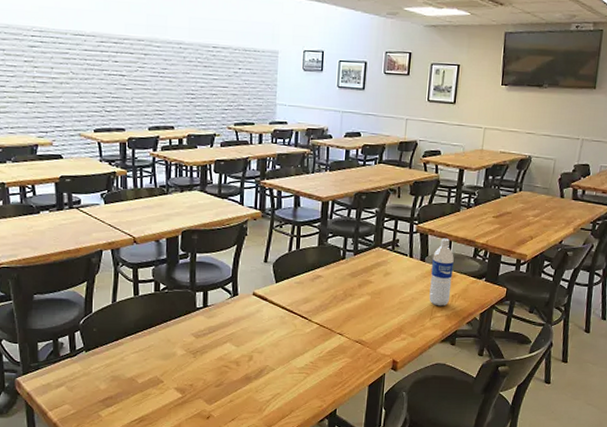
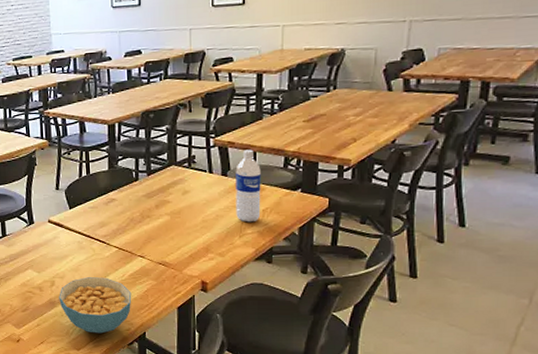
cereal bowl: none [255,352,328,410] -> present [59,276,132,334]

